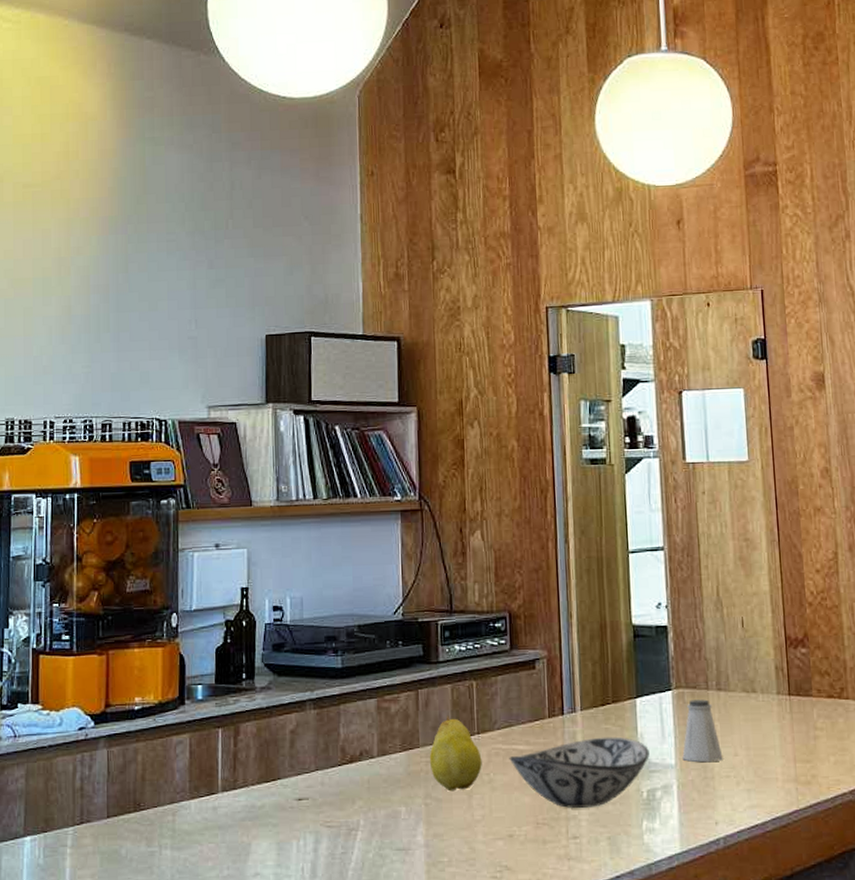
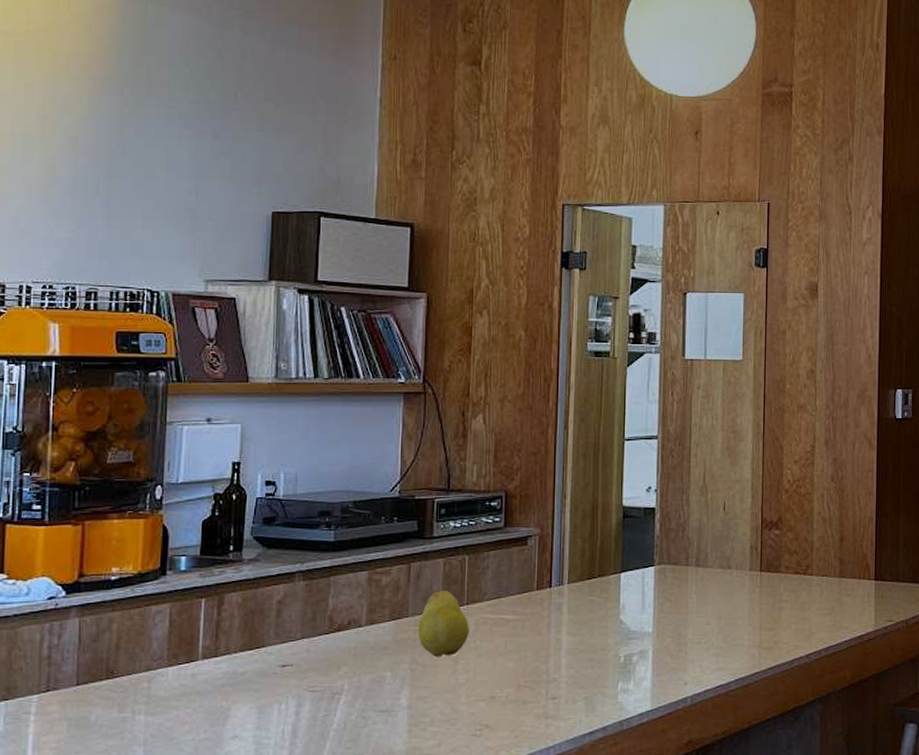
decorative bowl: present [509,736,649,808] -> none [496,607,629,672]
saltshaker: present [682,699,723,763] -> none [659,574,696,631]

